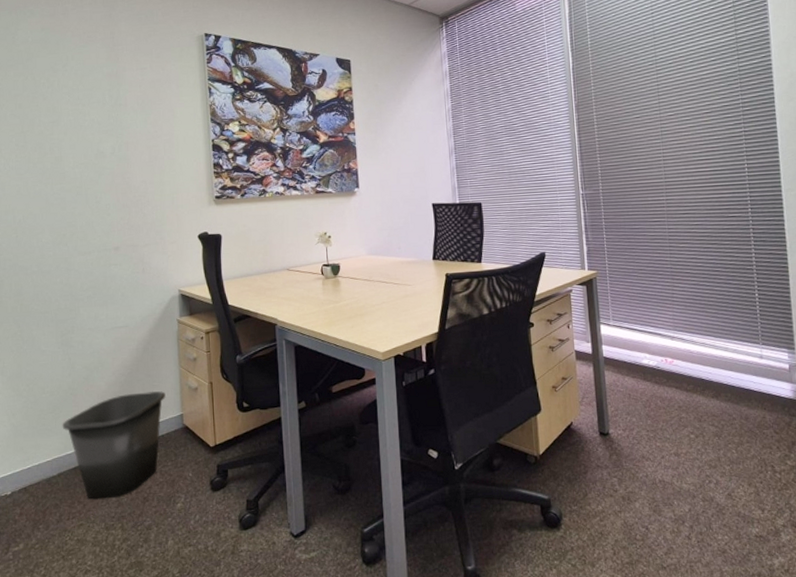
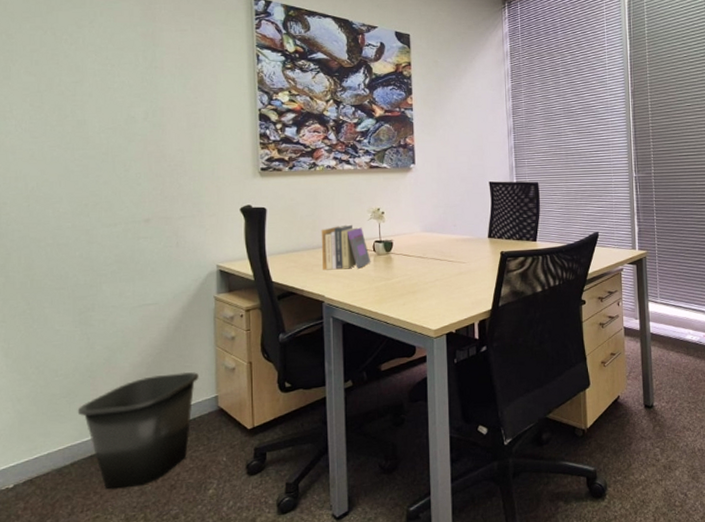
books: none [272,248,320,294] -> present [321,224,371,270]

